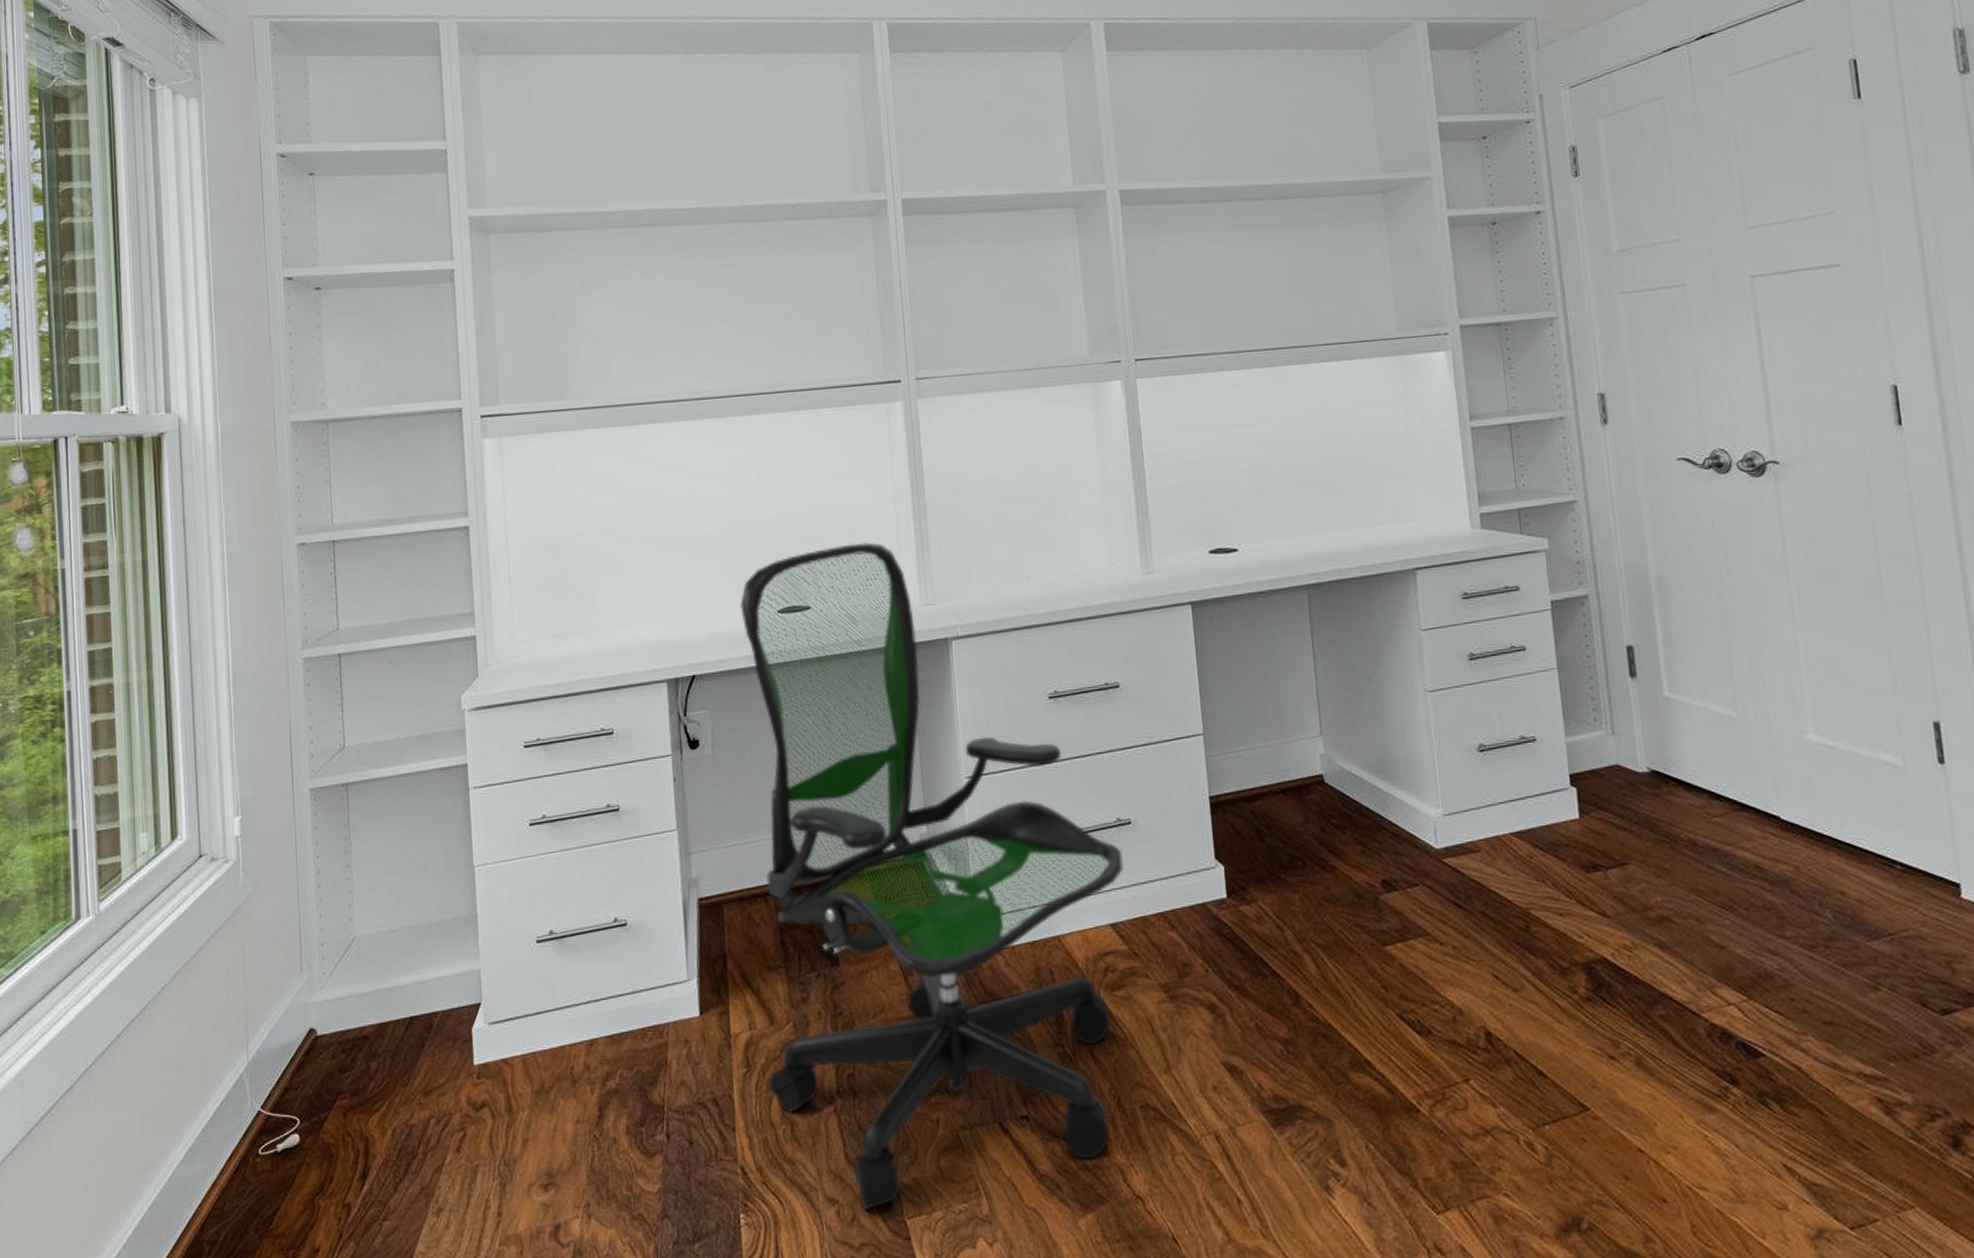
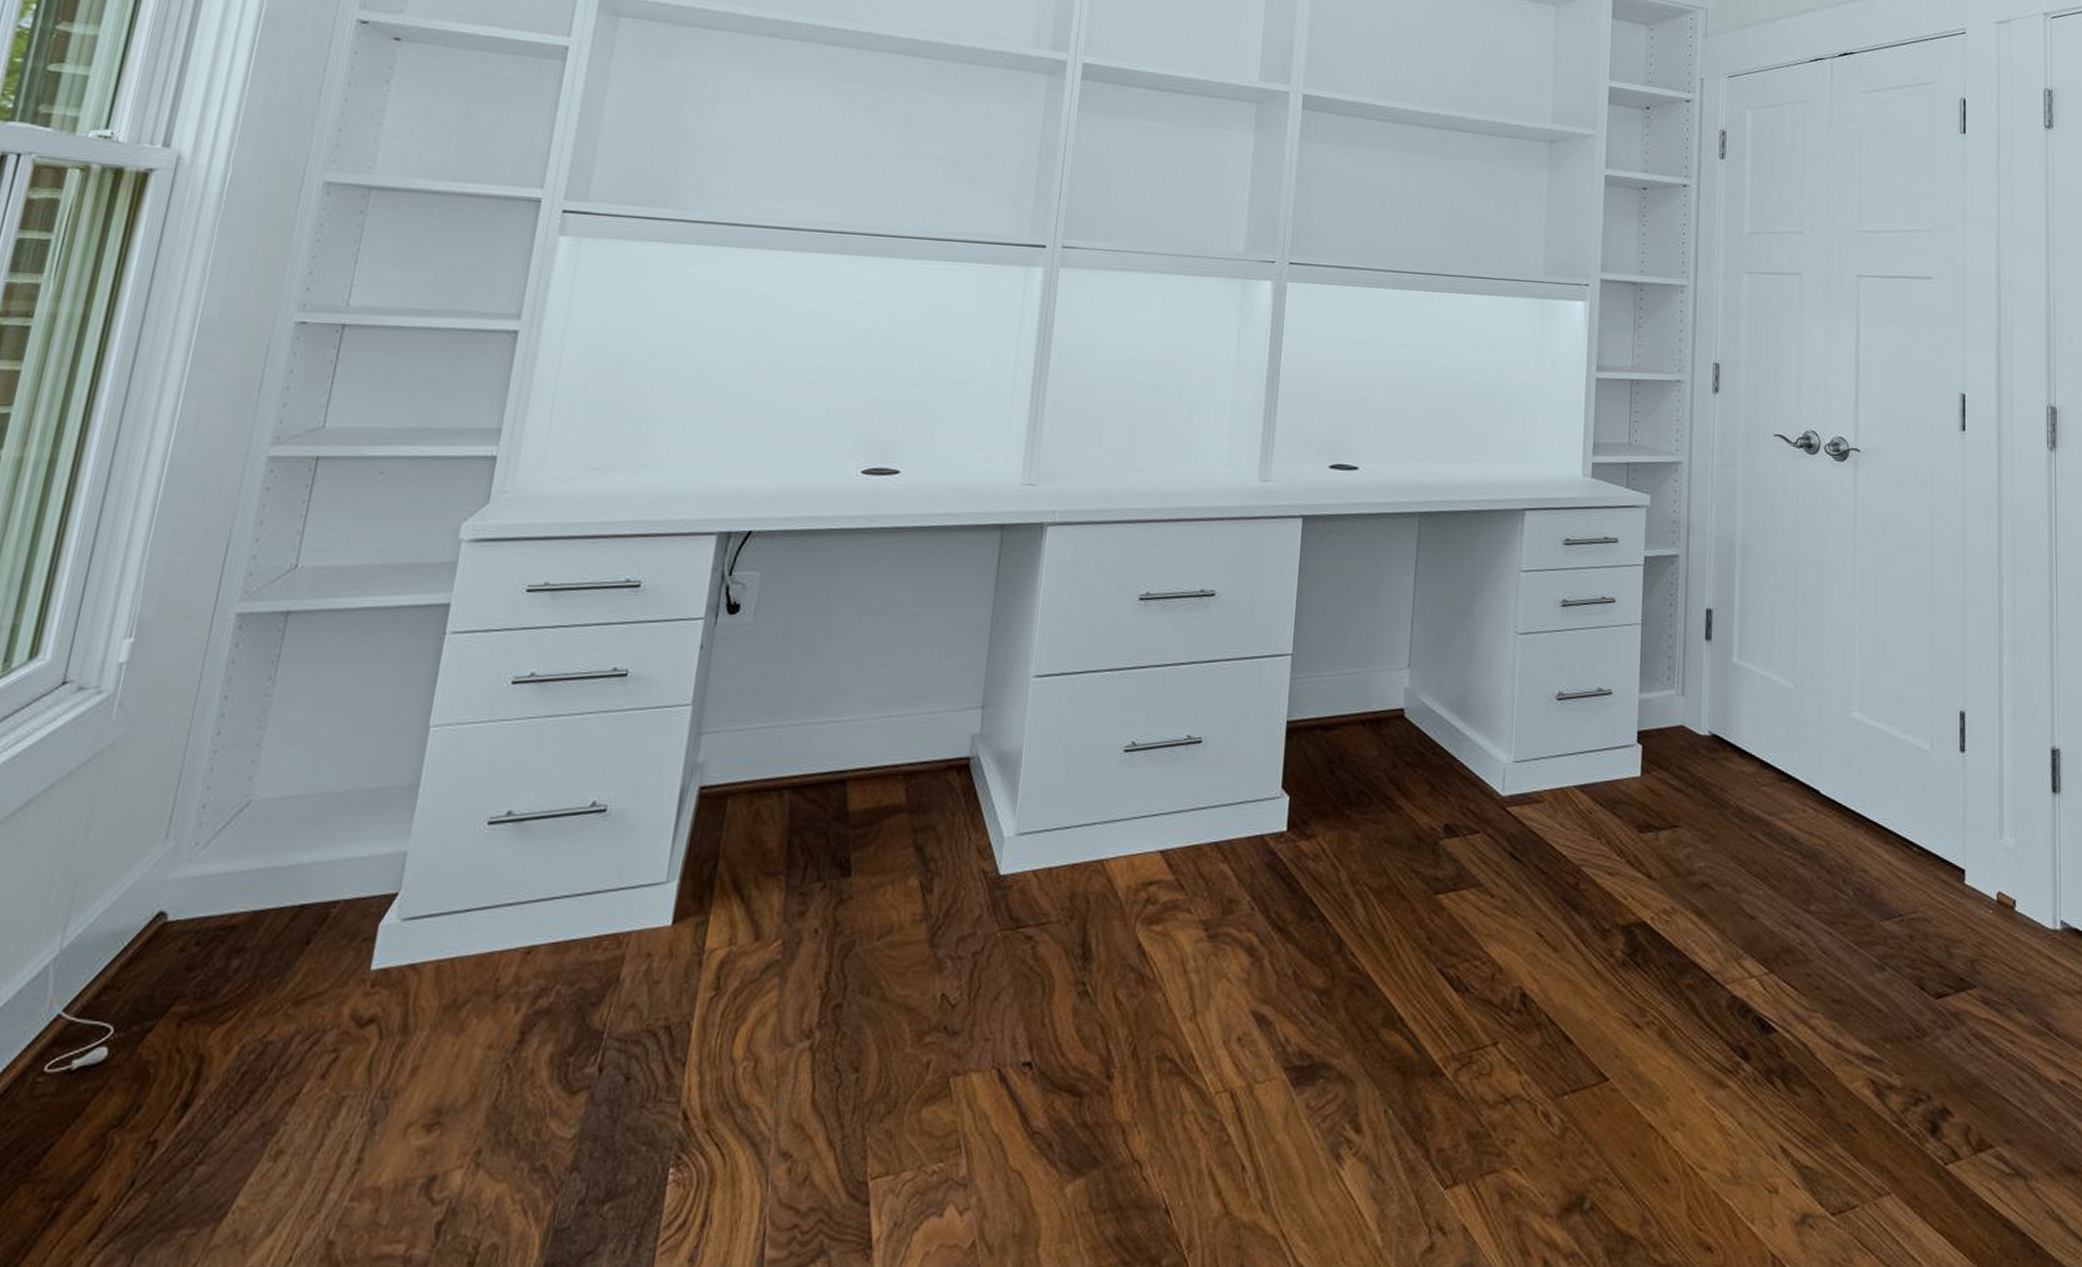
office chair: present [740,542,1123,1210] -> none [737,409,1187,1167]

